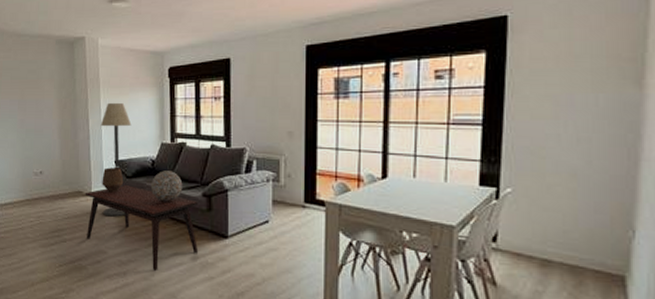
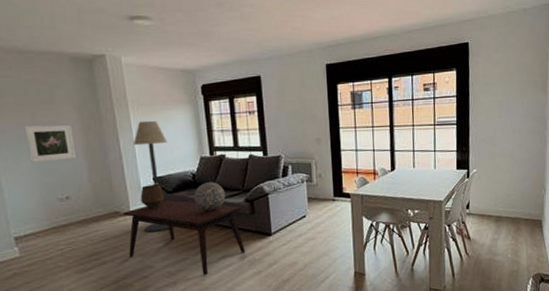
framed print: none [15,103,52,136] -> present [24,124,77,162]

